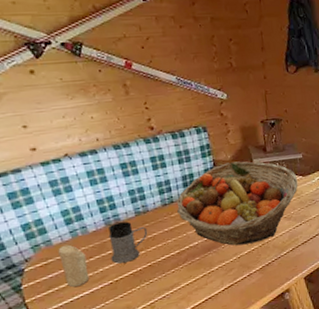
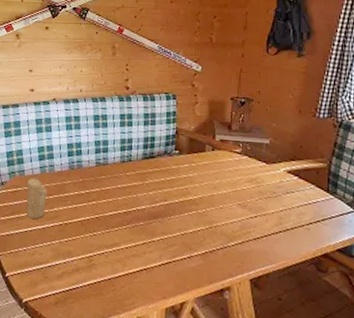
mug: present [108,221,148,264] -> none [66,168,103,209]
fruit basket: present [176,161,298,246] -> none [133,133,260,224]

